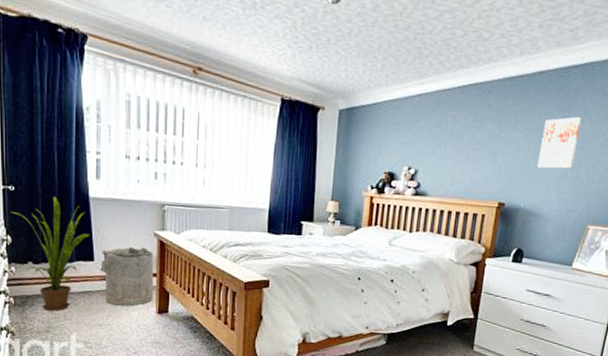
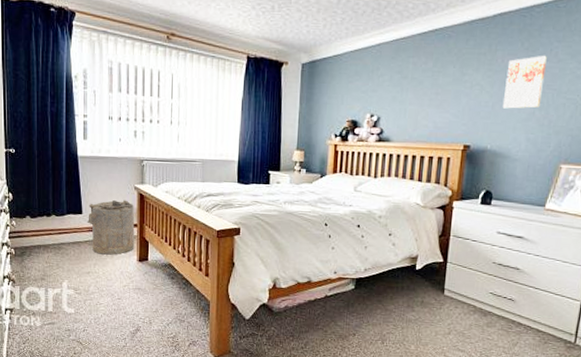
house plant: present [10,196,90,311] -> none [11,156,78,261]

